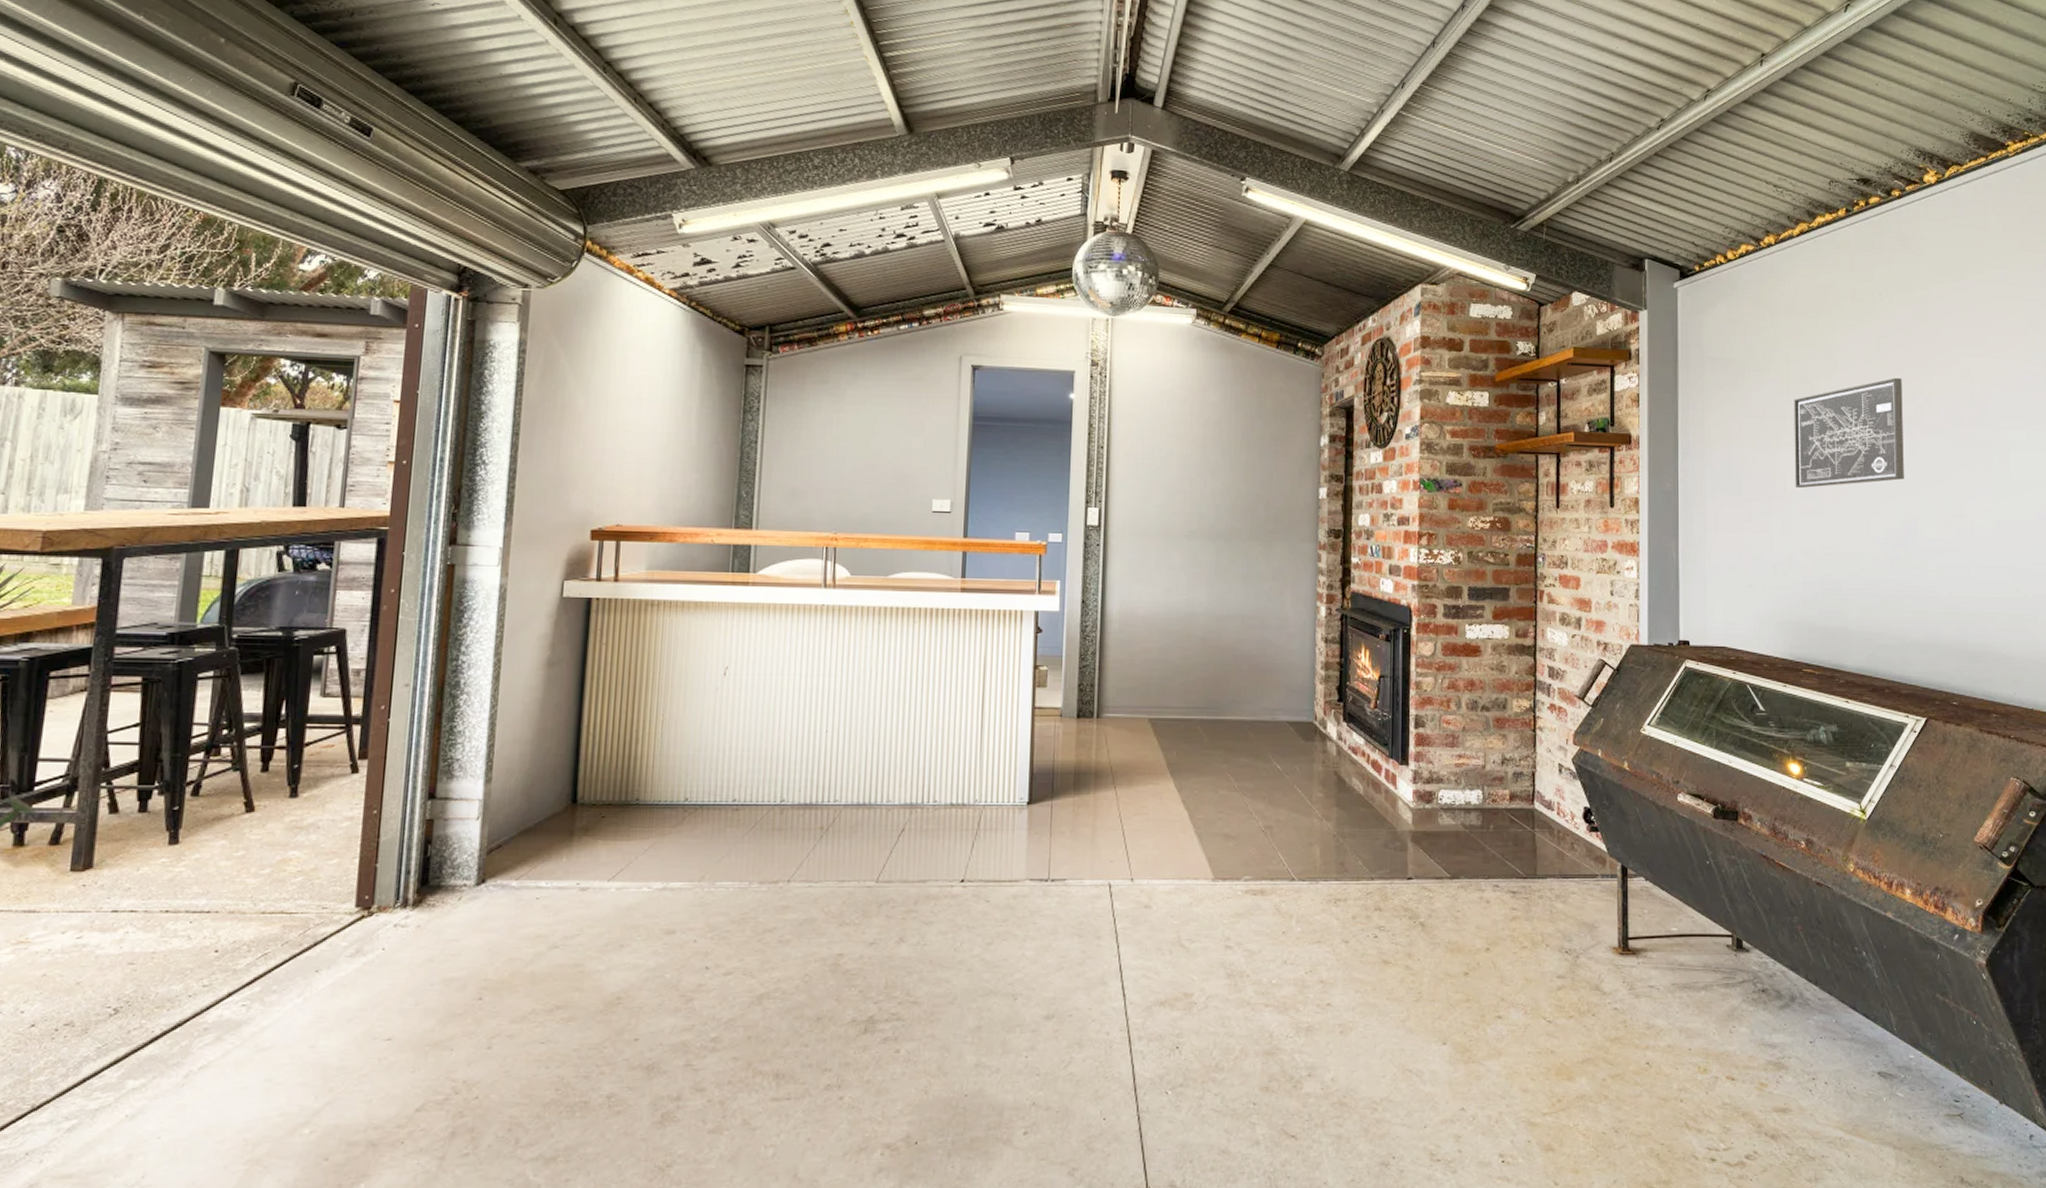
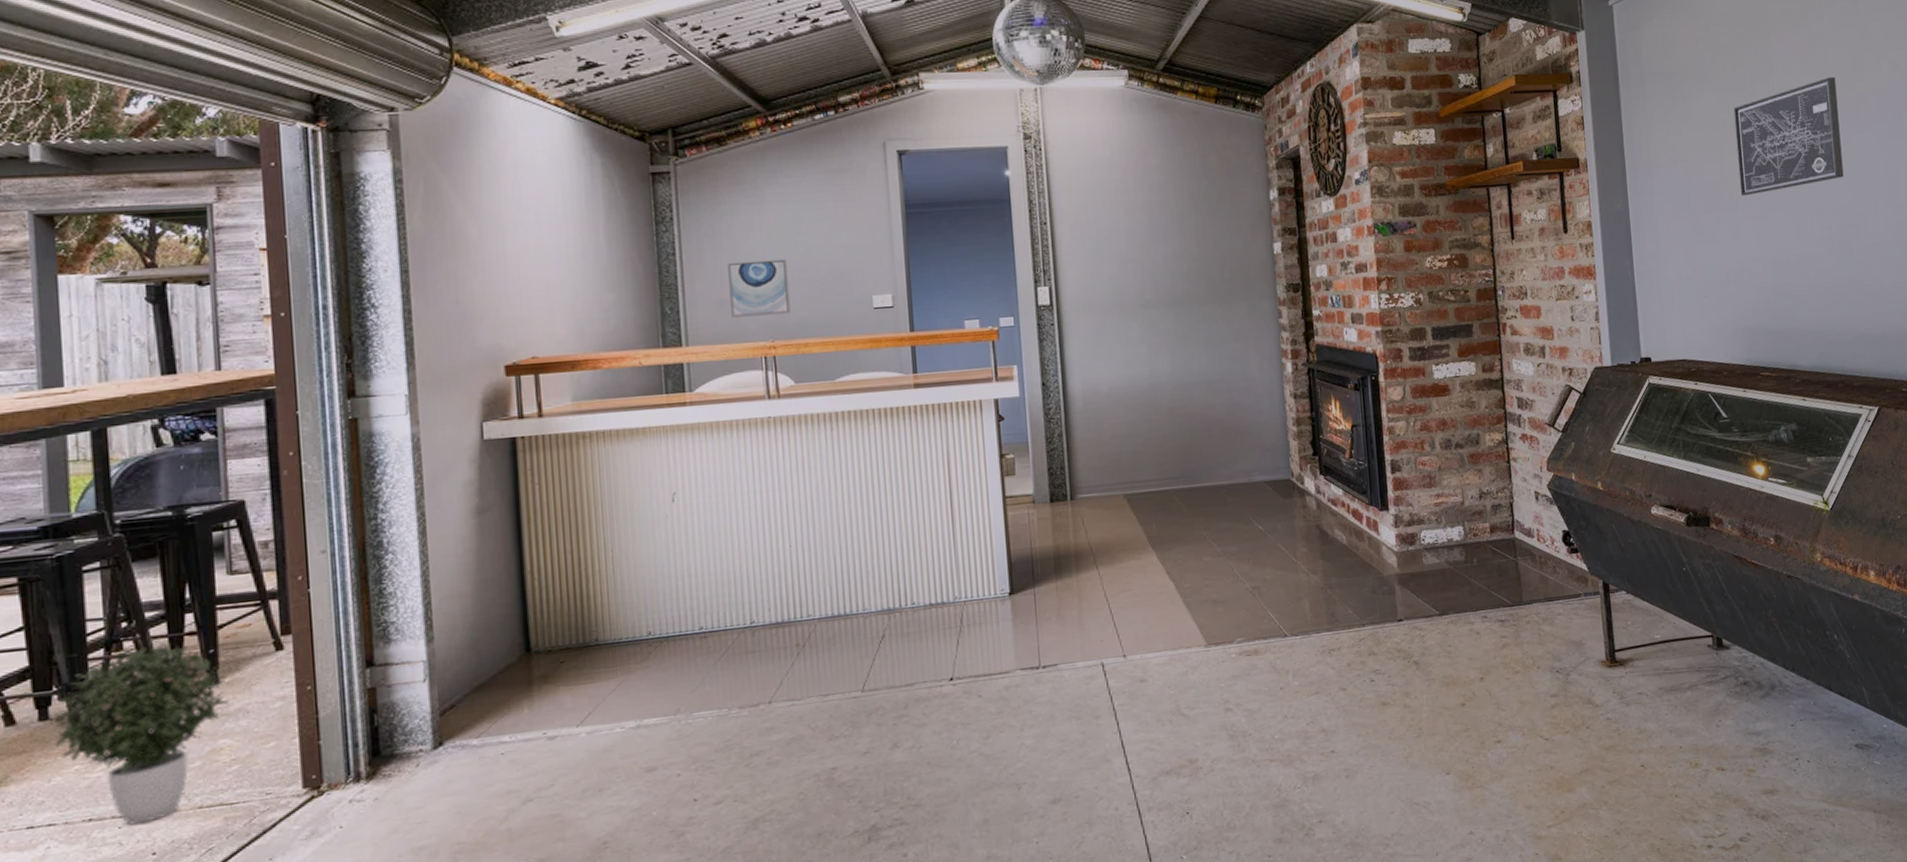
potted plant: none [149,752,304,921] -> present [50,641,229,826]
wall art: none [801,455,858,509] -> present [728,259,790,318]

